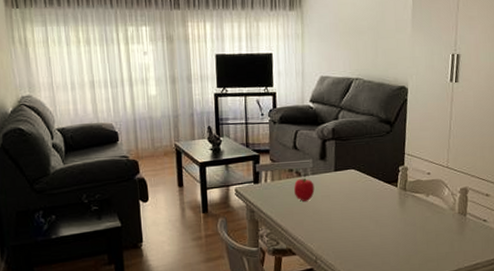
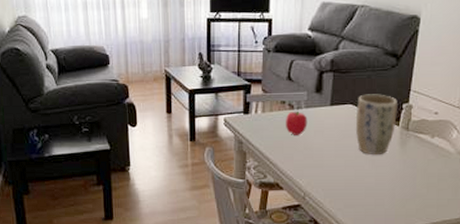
plant pot: none [358,158,395,216] -> present [355,94,399,156]

